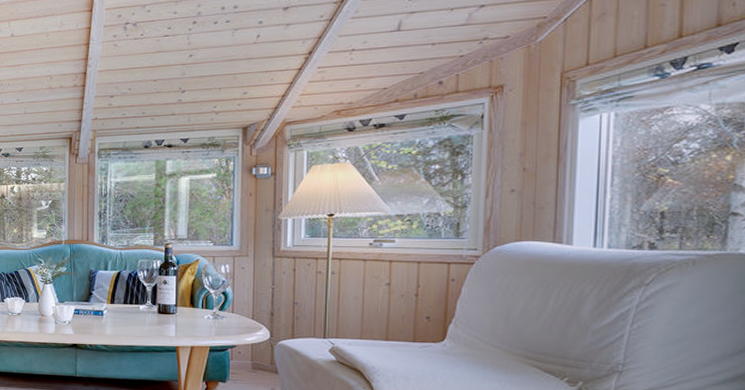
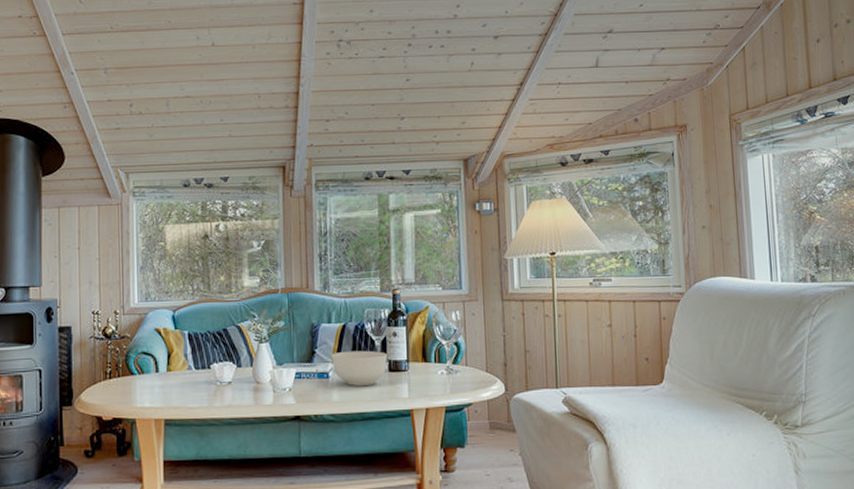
bowl: none [106,294,158,324] -> present [331,350,388,386]

